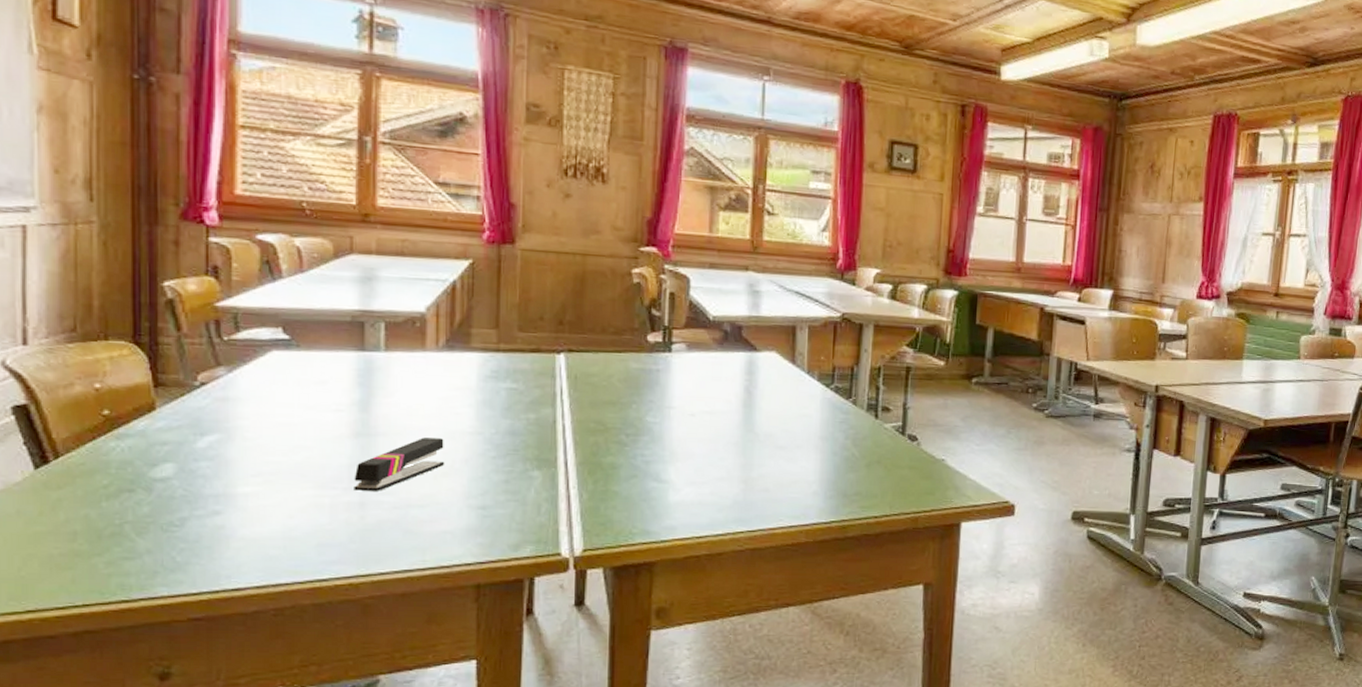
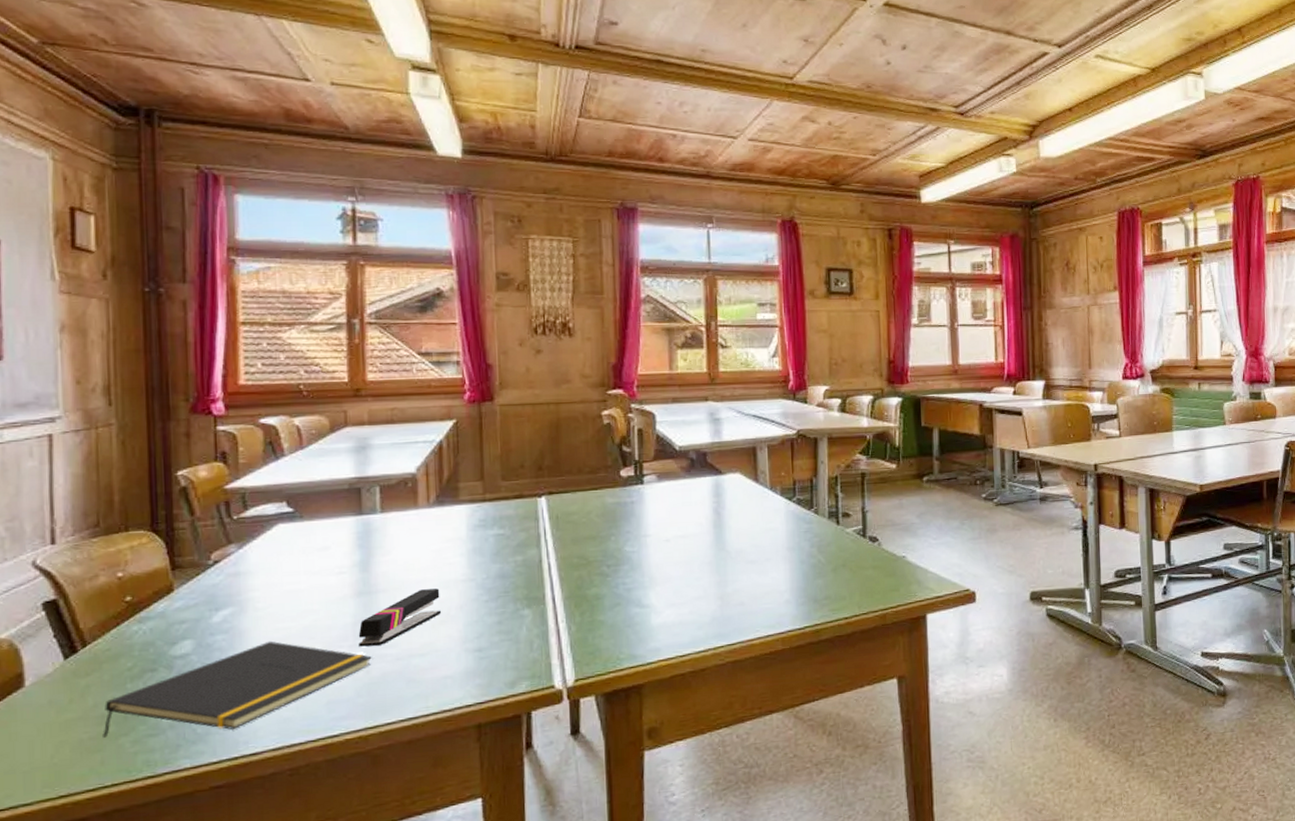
notepad: none [74,473,367,561] -> present [103,640,372,738]

